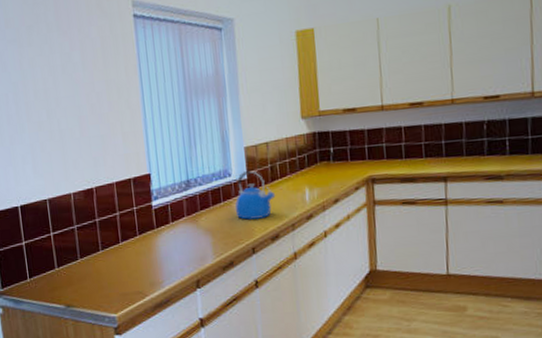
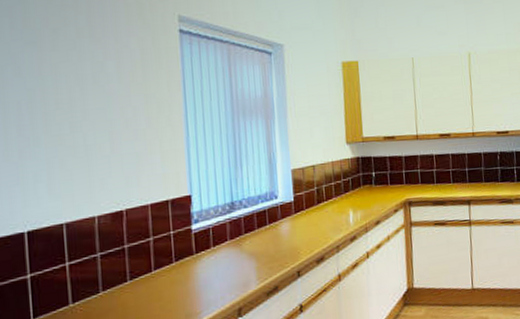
kettle: present [235,169,276,220] -> none [281,192,322,243]

